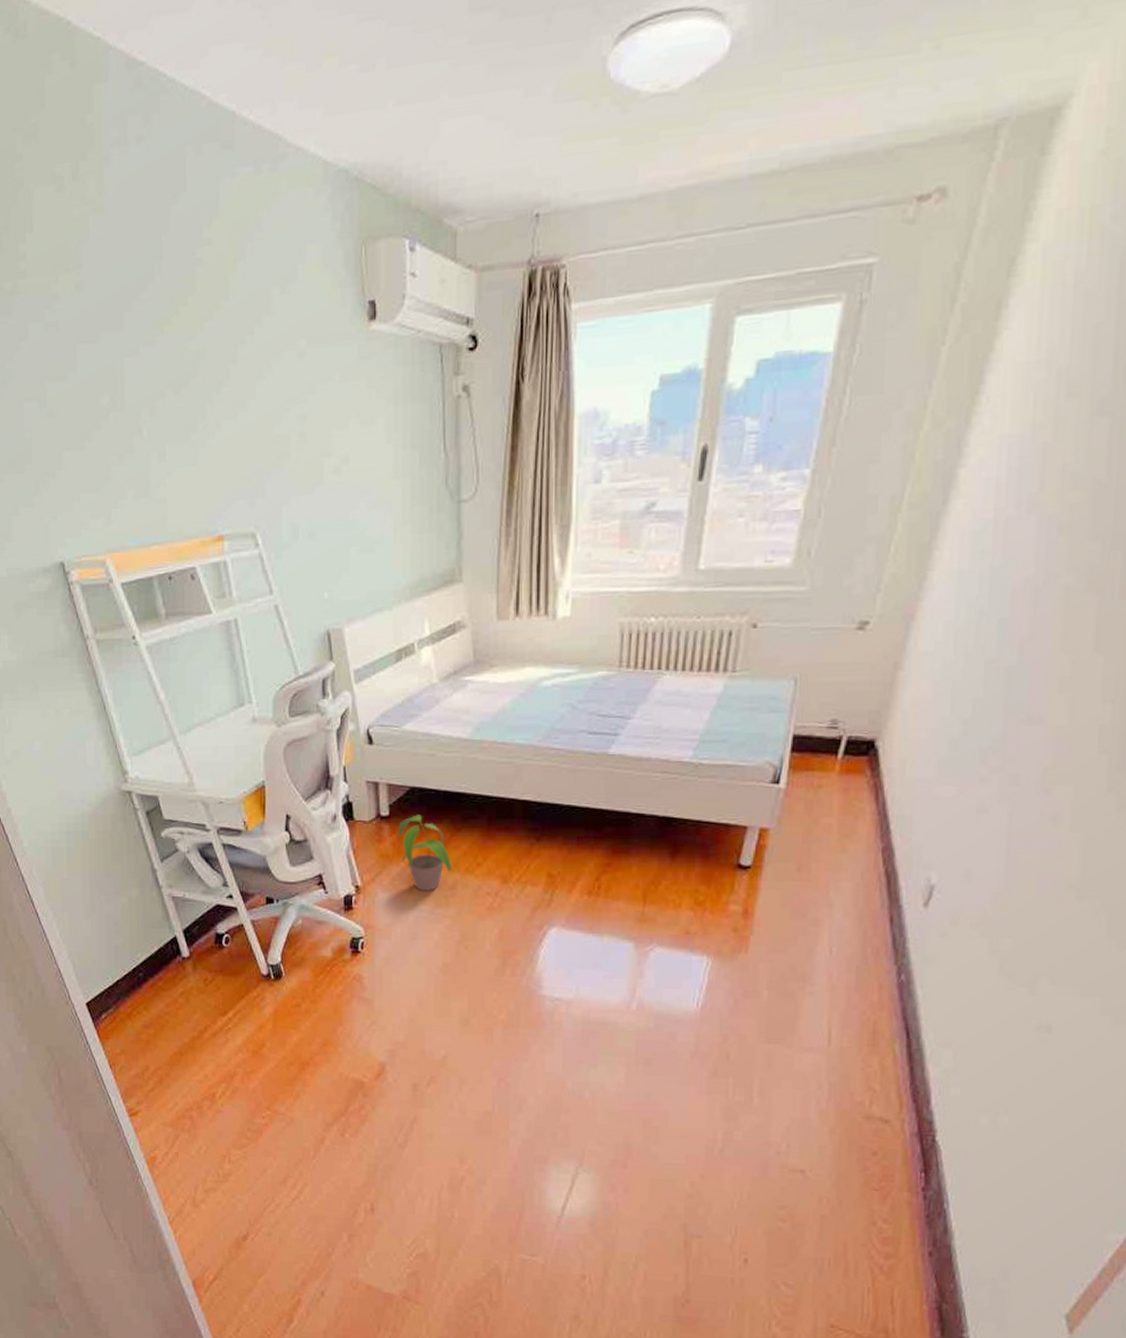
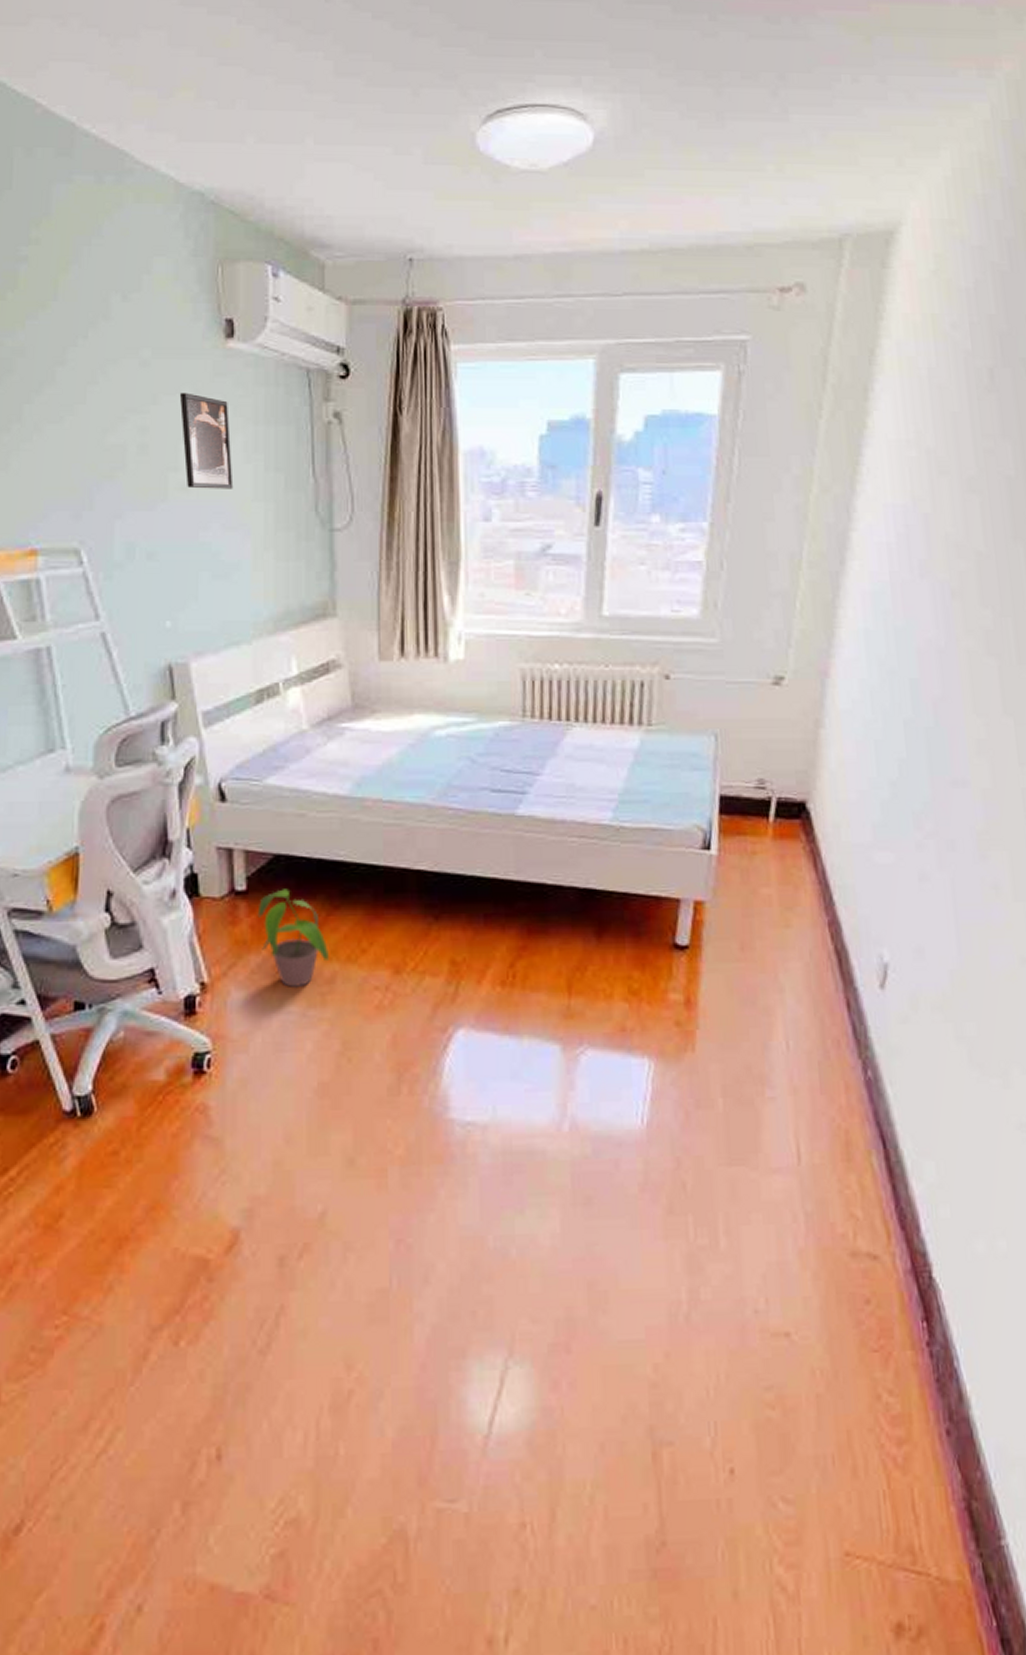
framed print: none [331,379,377,471] -> present [179,392,234,489]

